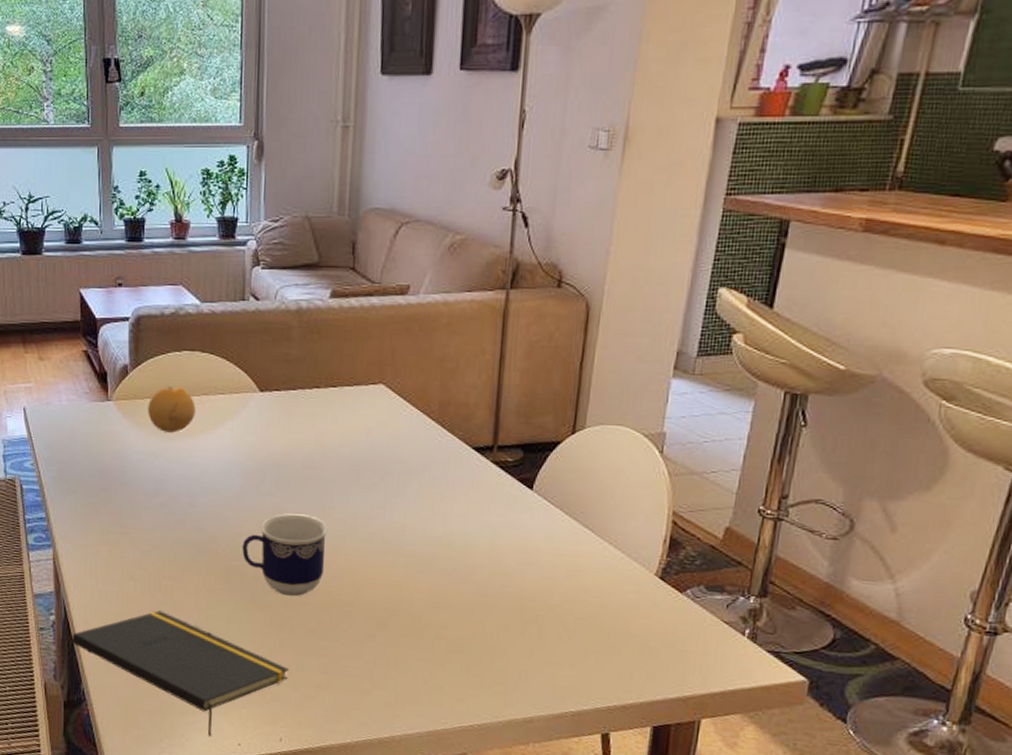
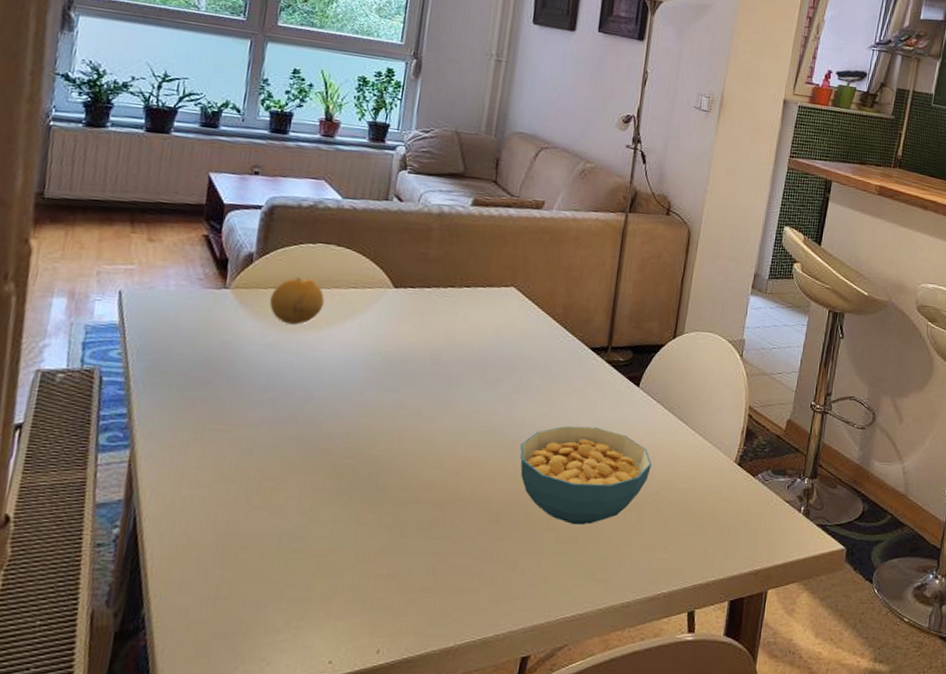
notepad: present [72,610,288,737] -> none [137,516,395,658]
cup: present [242,514,328,597] -> none [357,409,450,495]
cereal bowl: none [402,531,552,636] -> present [520,425,652,525]

